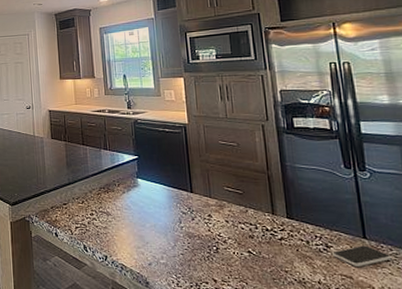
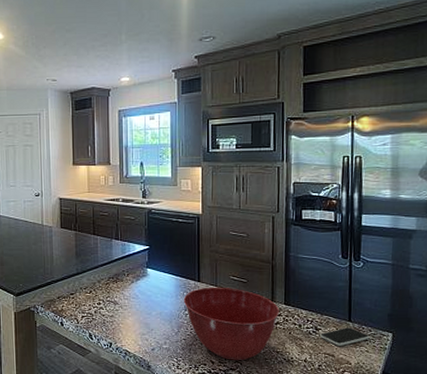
mixing bowl: none [177,198,283,279] -> present [183,287,280,360]

